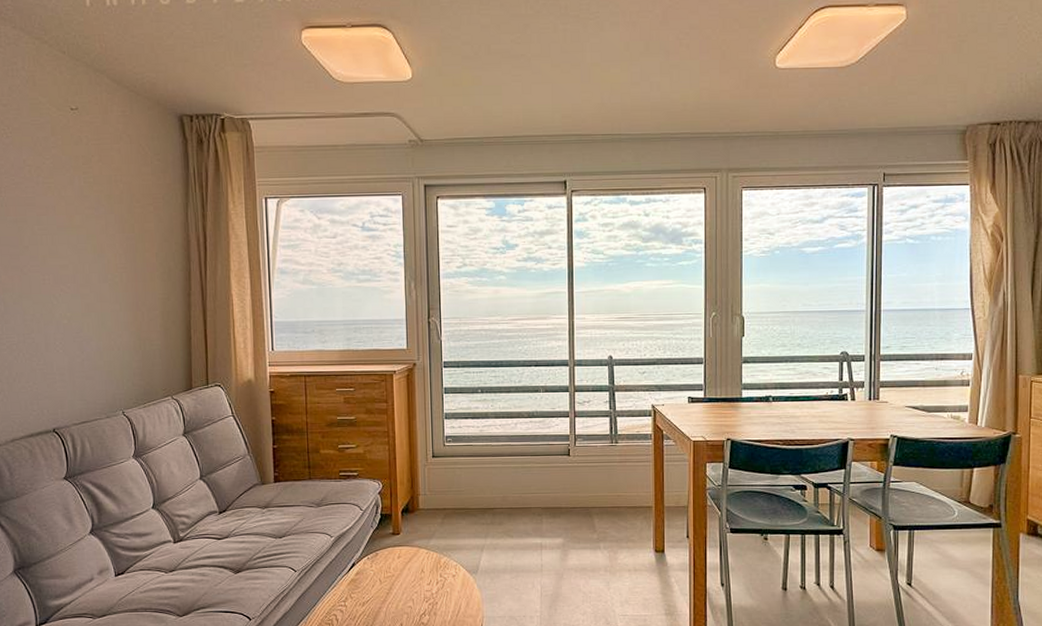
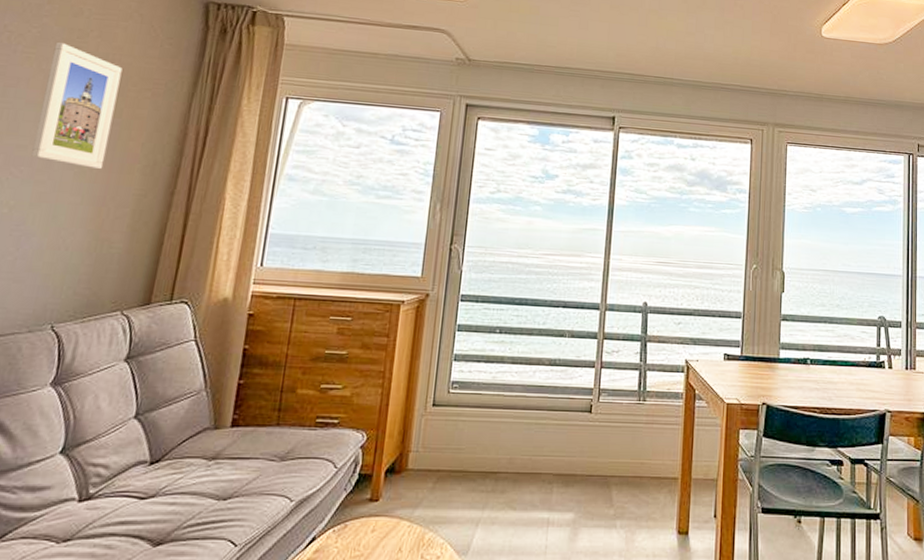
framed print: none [67,170,130,280] -> present [31,42,123,170]

